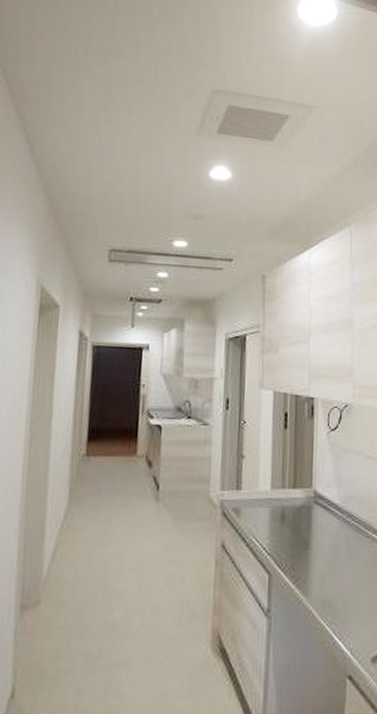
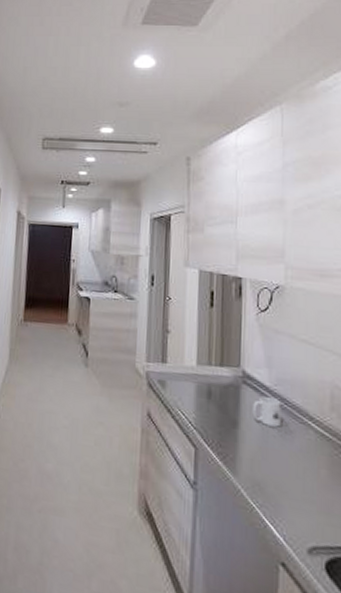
mug: none [323,514,349,544] -> present [252,396,281,427]

